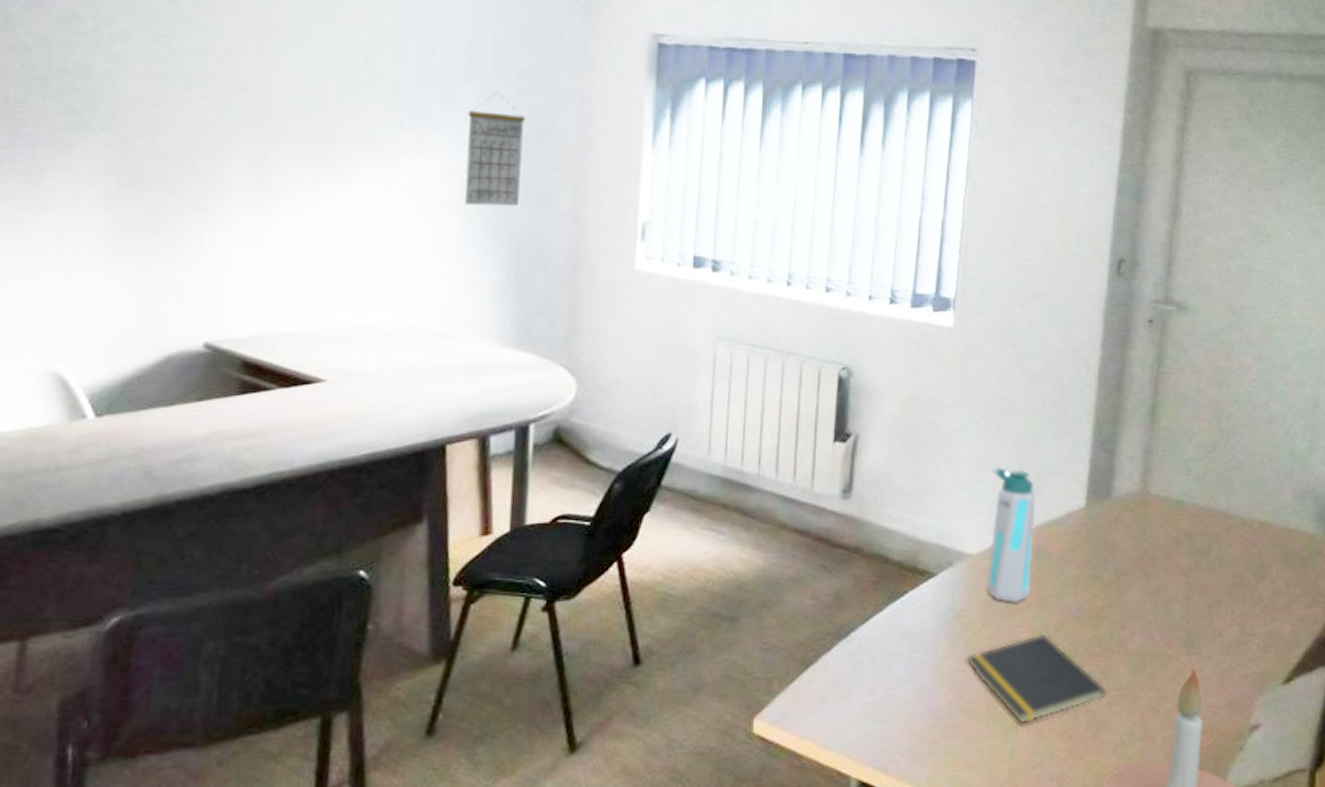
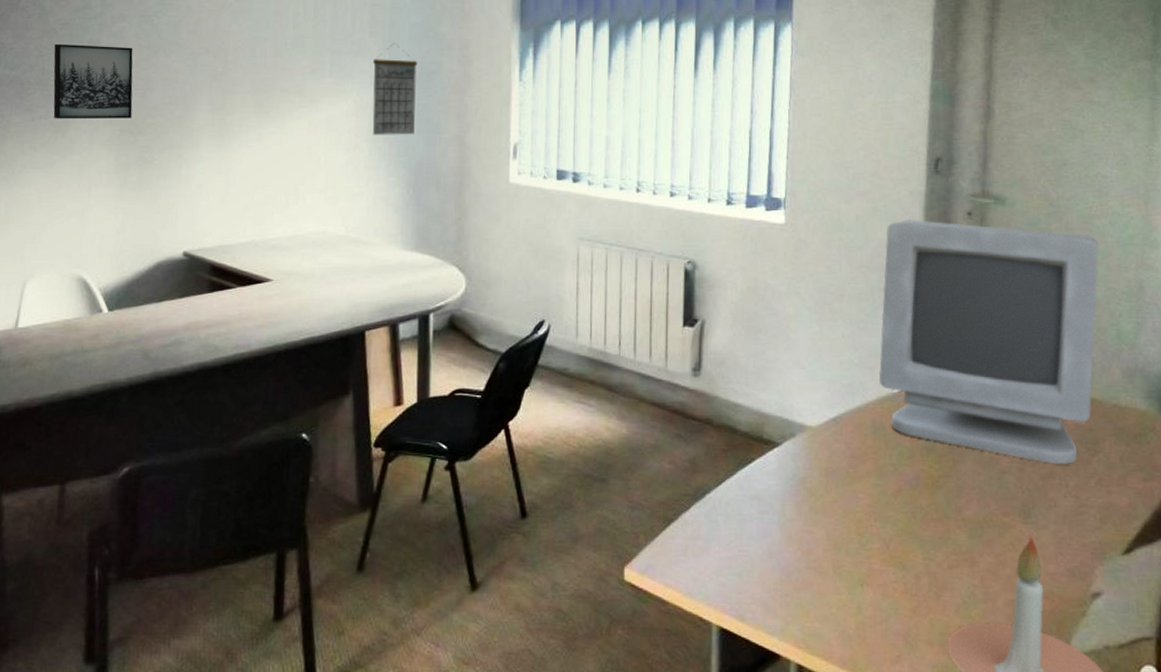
wall art: none [20,63,140,168] -> present [53,43,133,119]
notepad: present [968,633,1106,724] -> none [813,500,946,583]
water bottle: present [987,466,1036,603] -> none [826,347,870,471]
computer monitor: none [1046,326,1278,592] -> present [878,219,1099,465]

